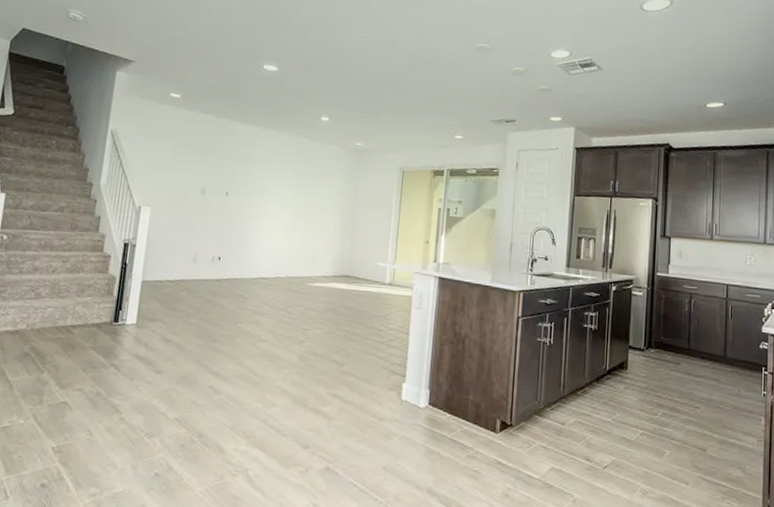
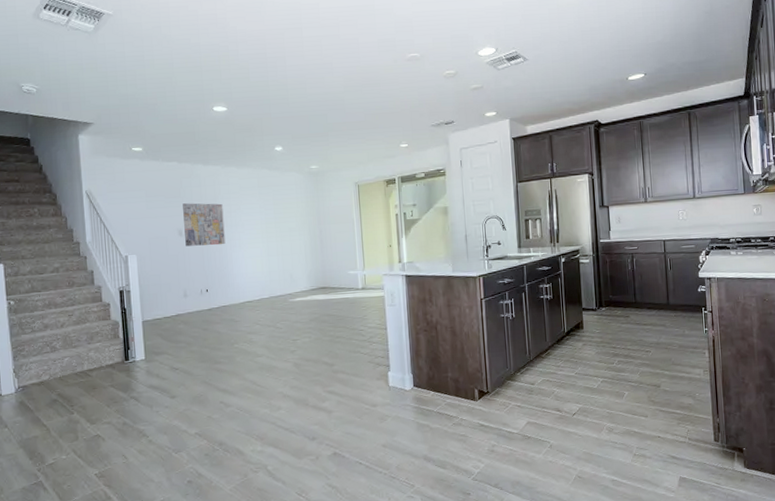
wall art: none [206,160,254,212] -> present [183,203,226,247]

